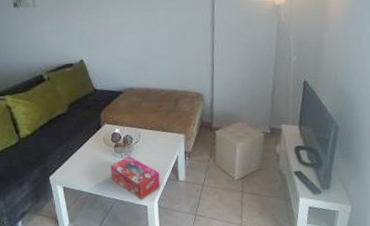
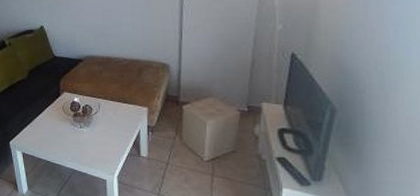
tissue box: present [110,155,161,200] -> none [69,125,121,173]

